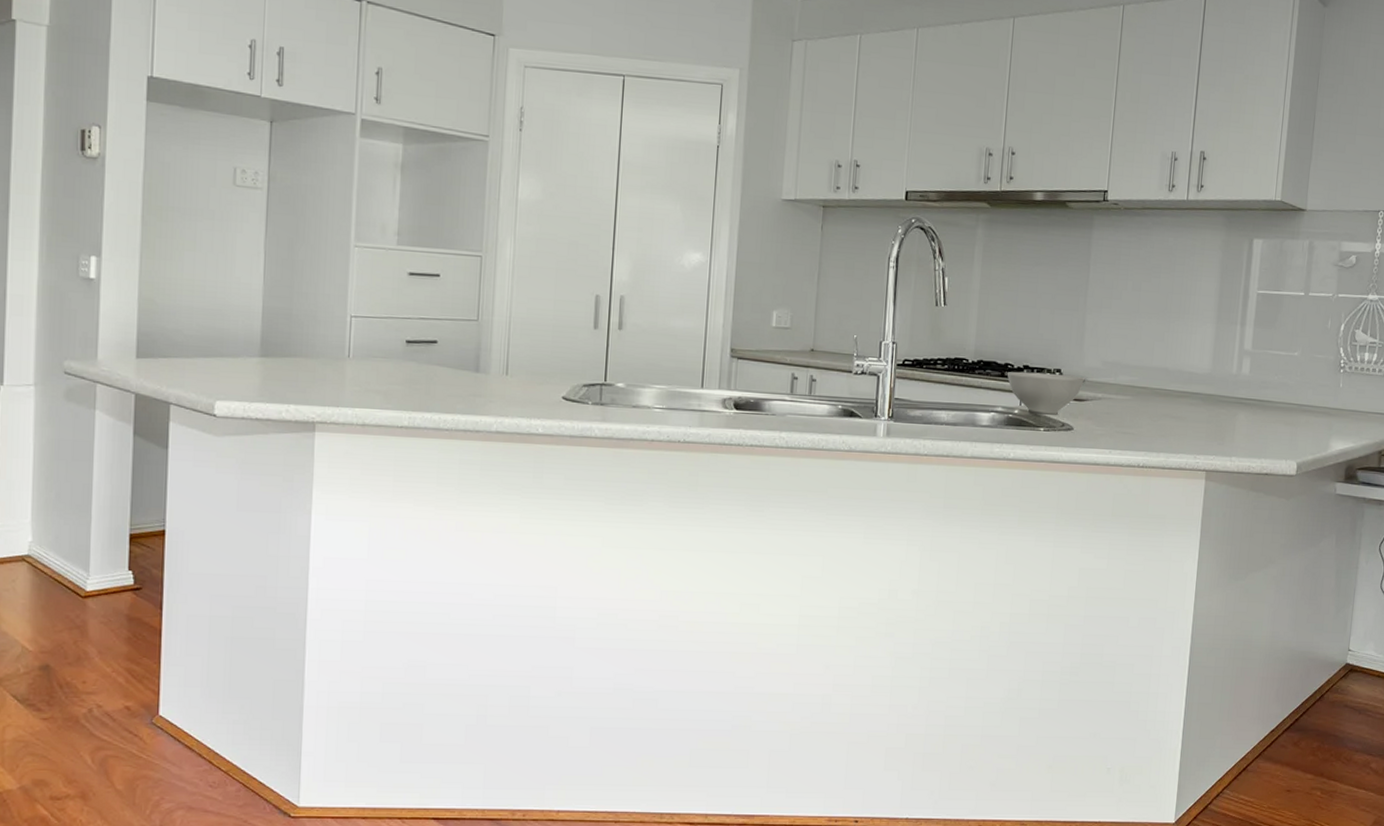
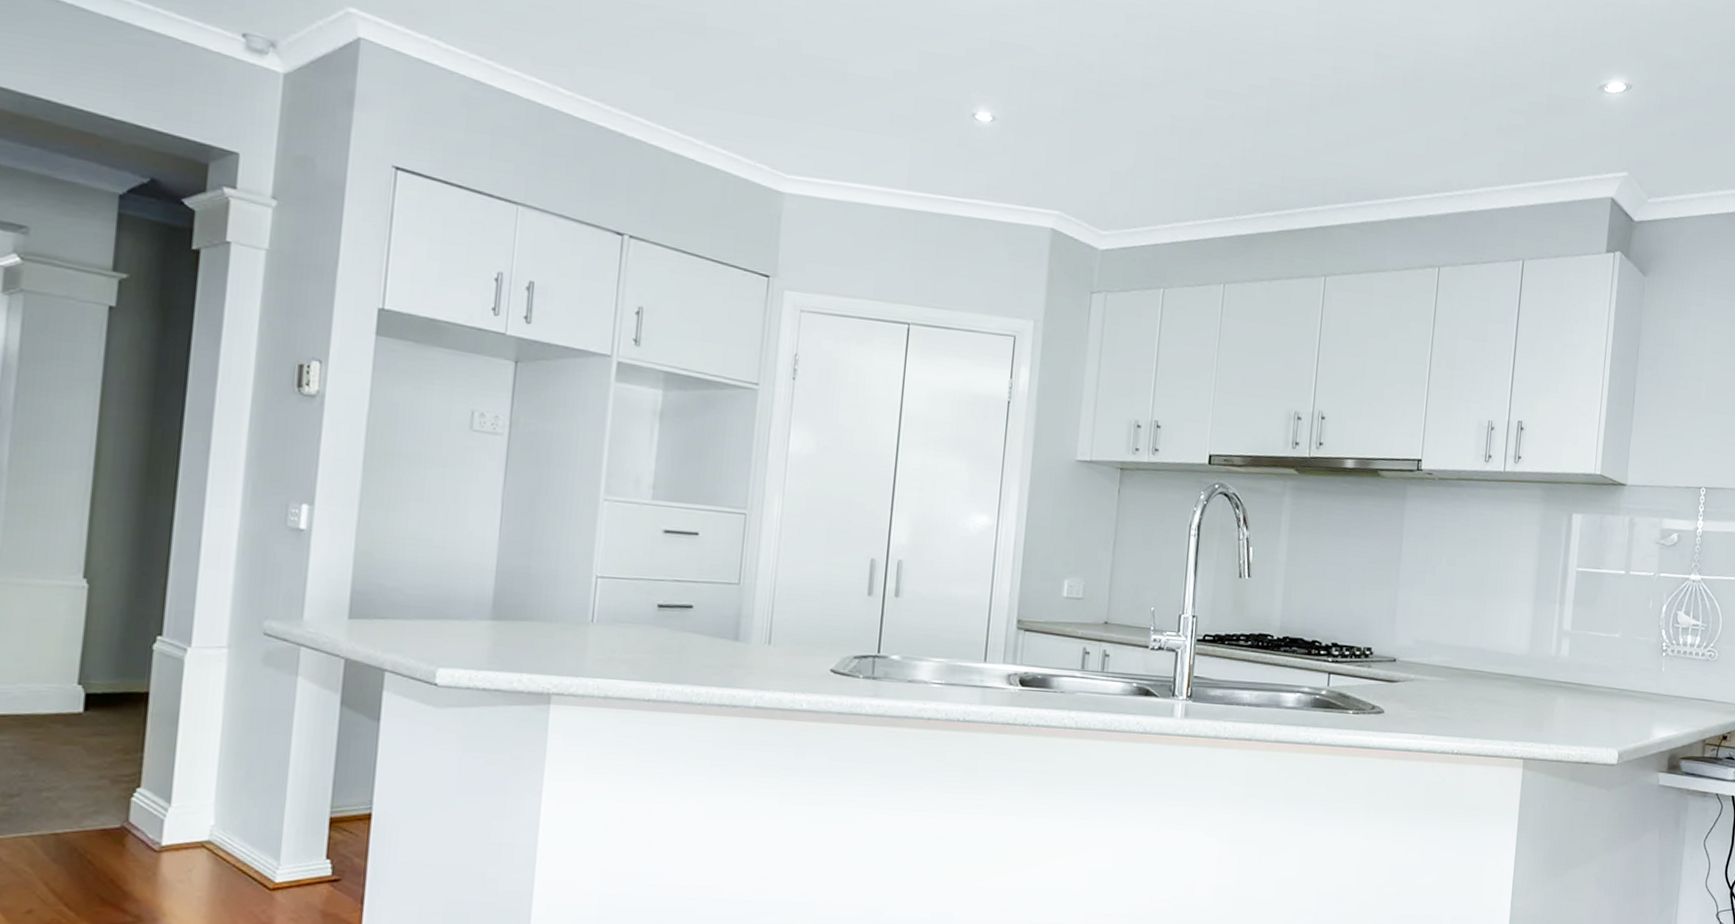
bowl: present [1007,371,1085,416] -> none [1314,649,1397,698]

